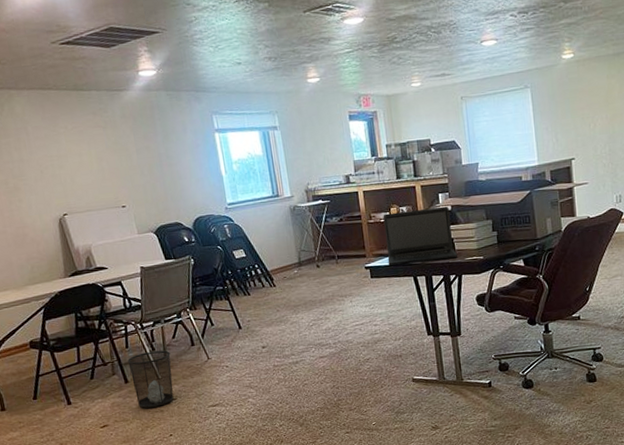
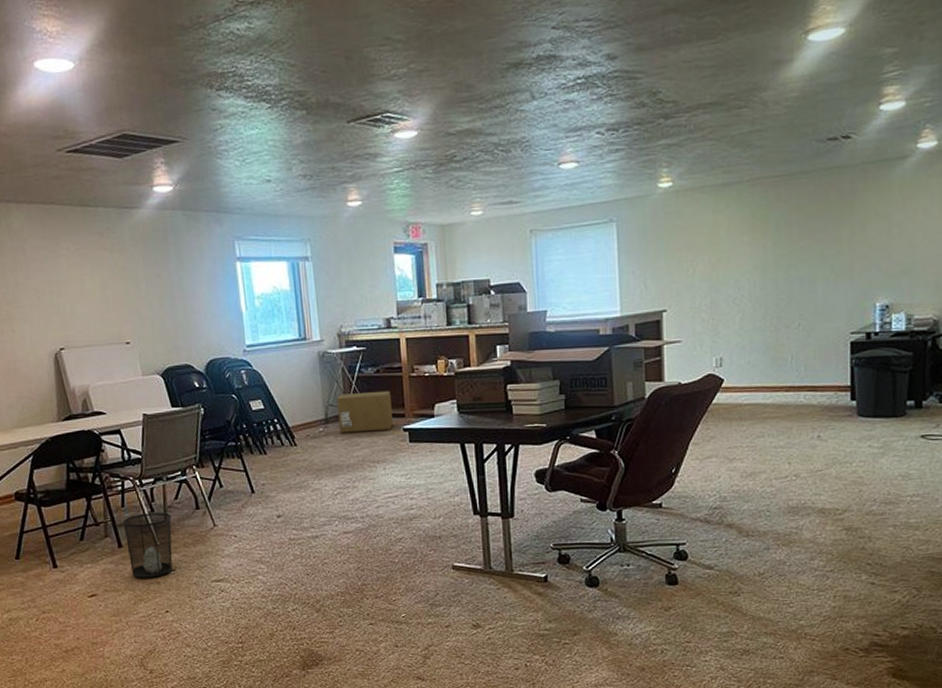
box: none [307,235,356,274] -> present [336,390,393,433]
laptop: present [383,206,458,267] -> none [428,361,516,430]

